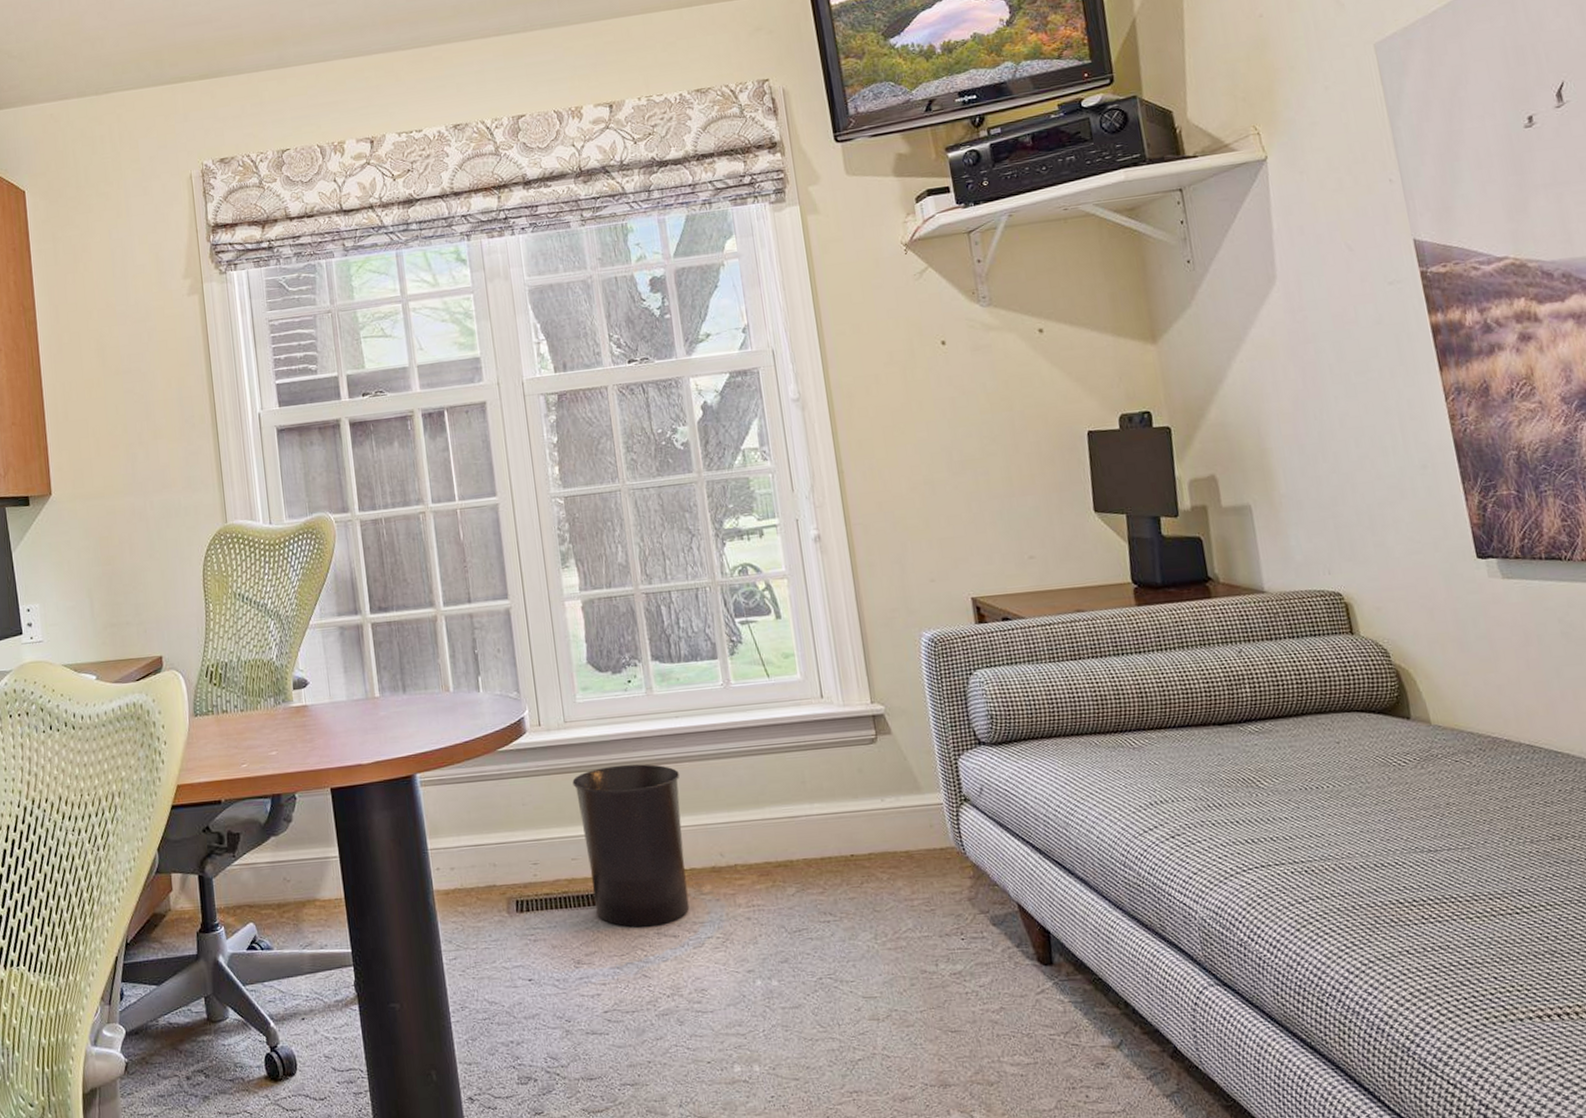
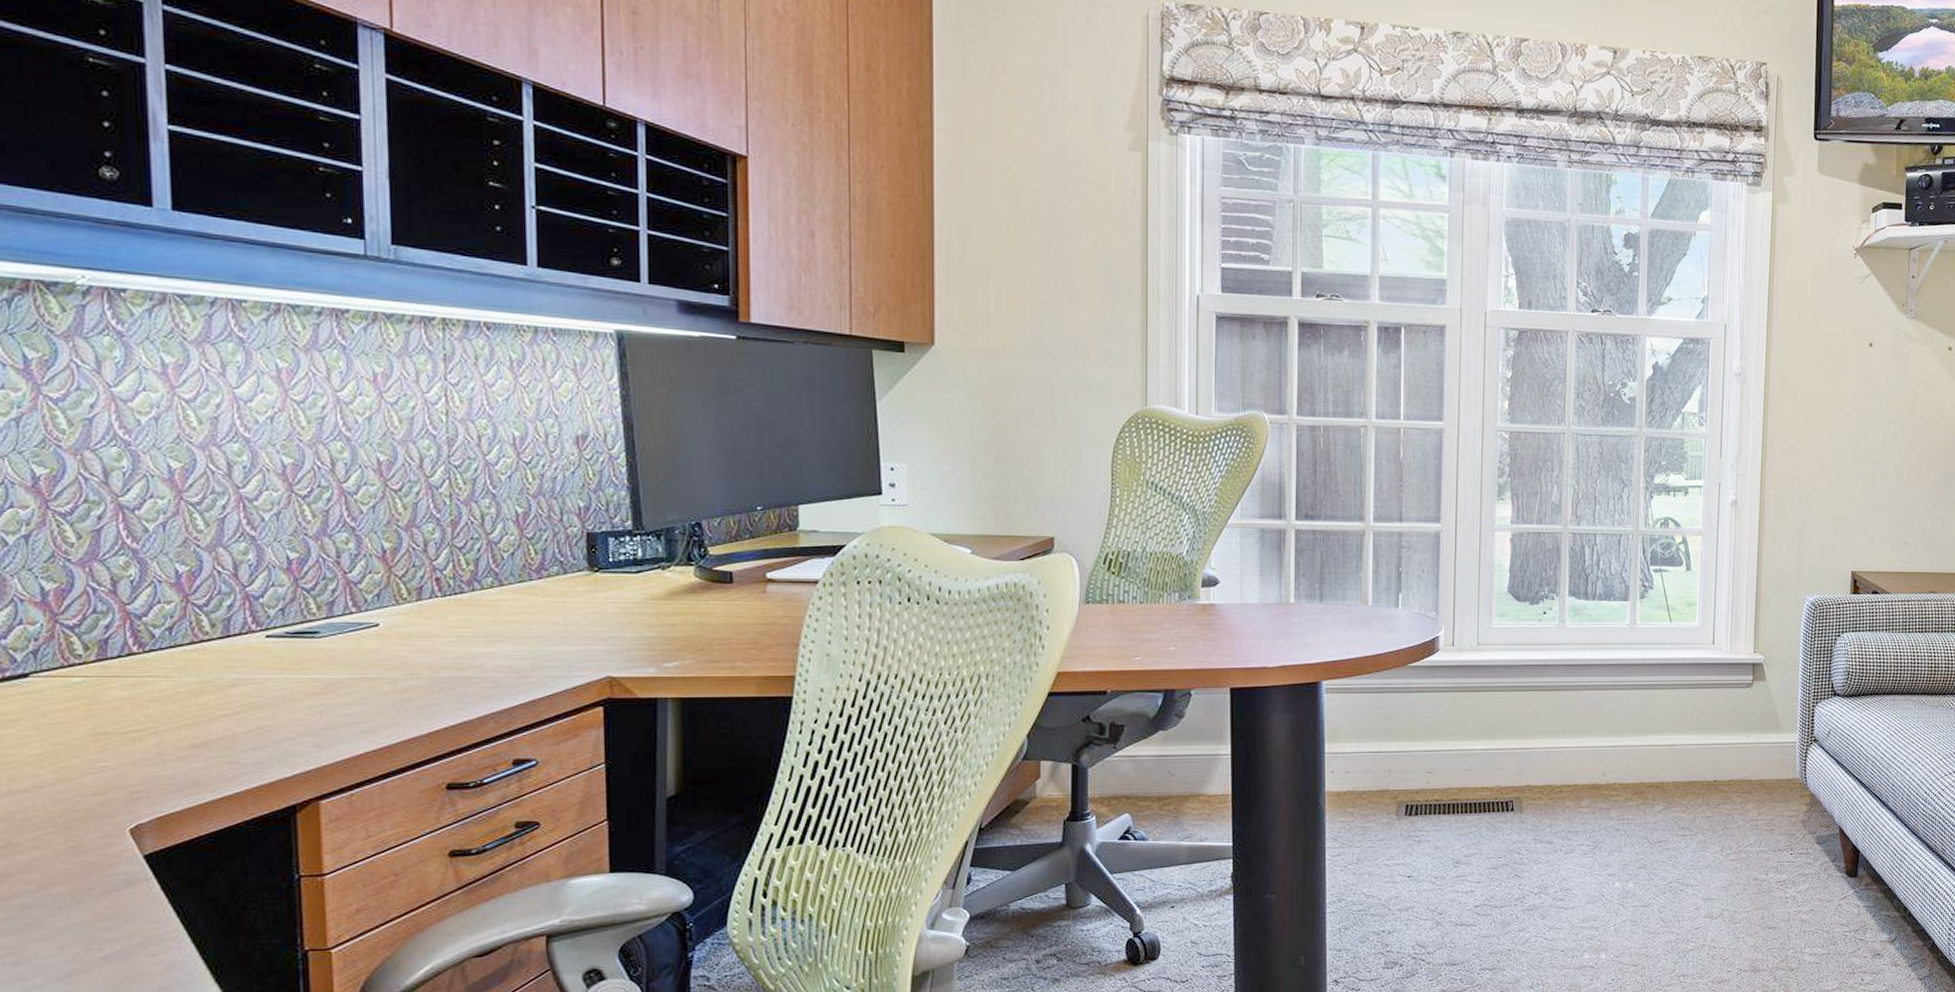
waste bin: present [572,764,690,927] -> none [1477,688,1578,834]

